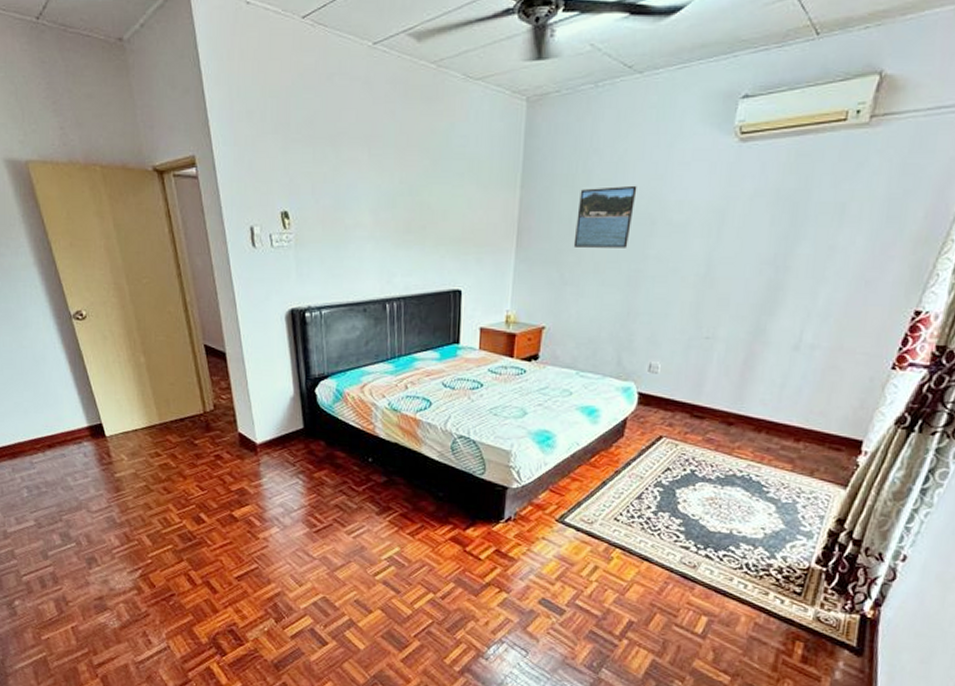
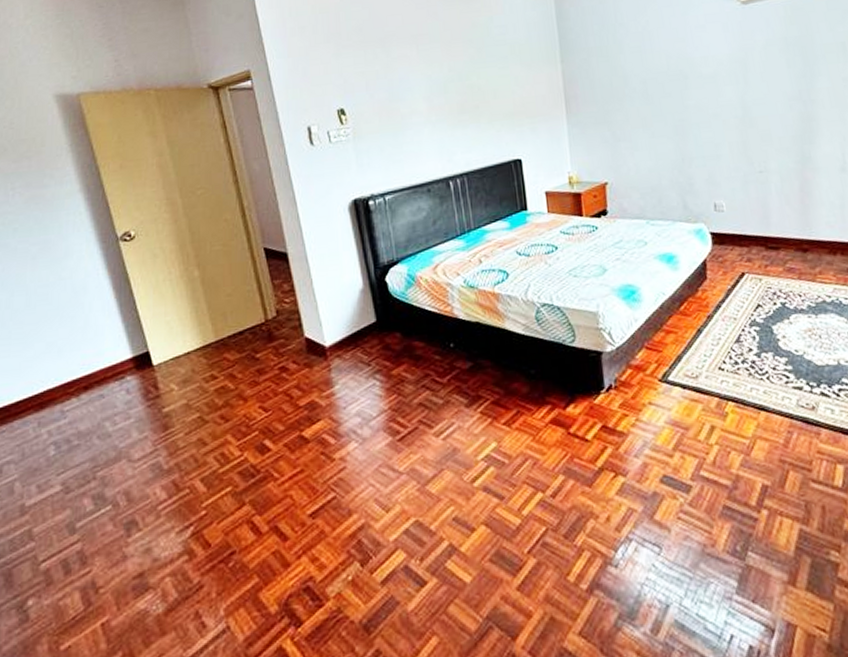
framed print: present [573,185,637,248] -> none [615,48,668,107]

